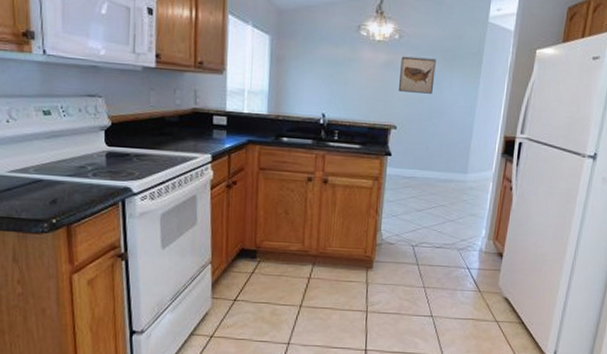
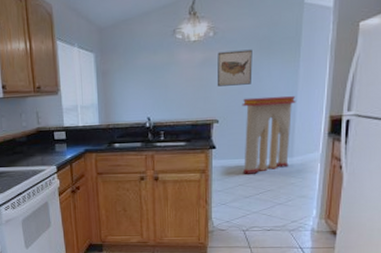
console table: none [416,107,474,187] -> present [242,95,296,174]

